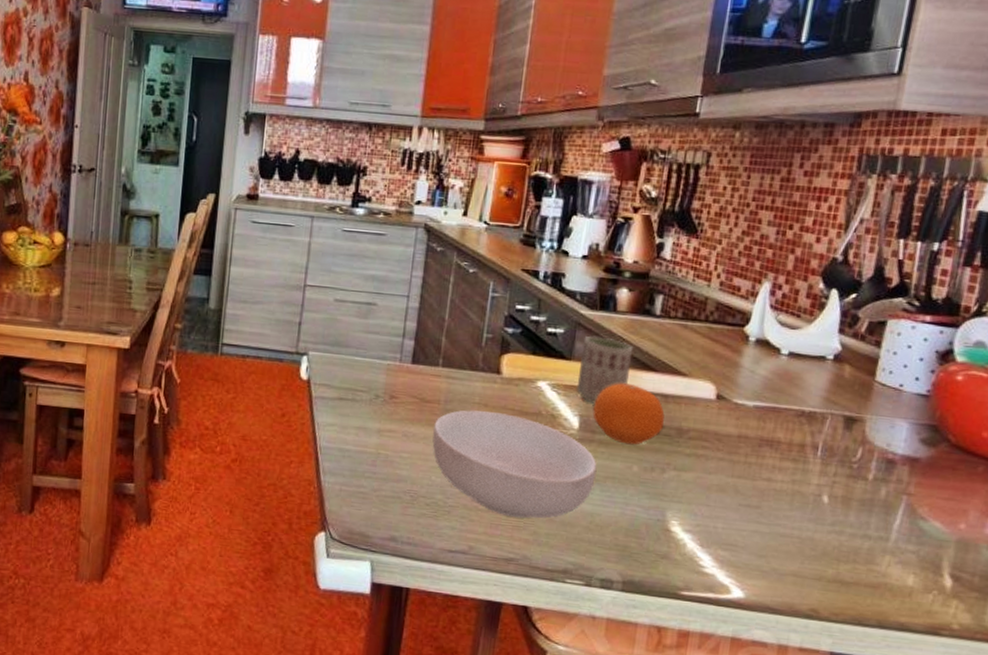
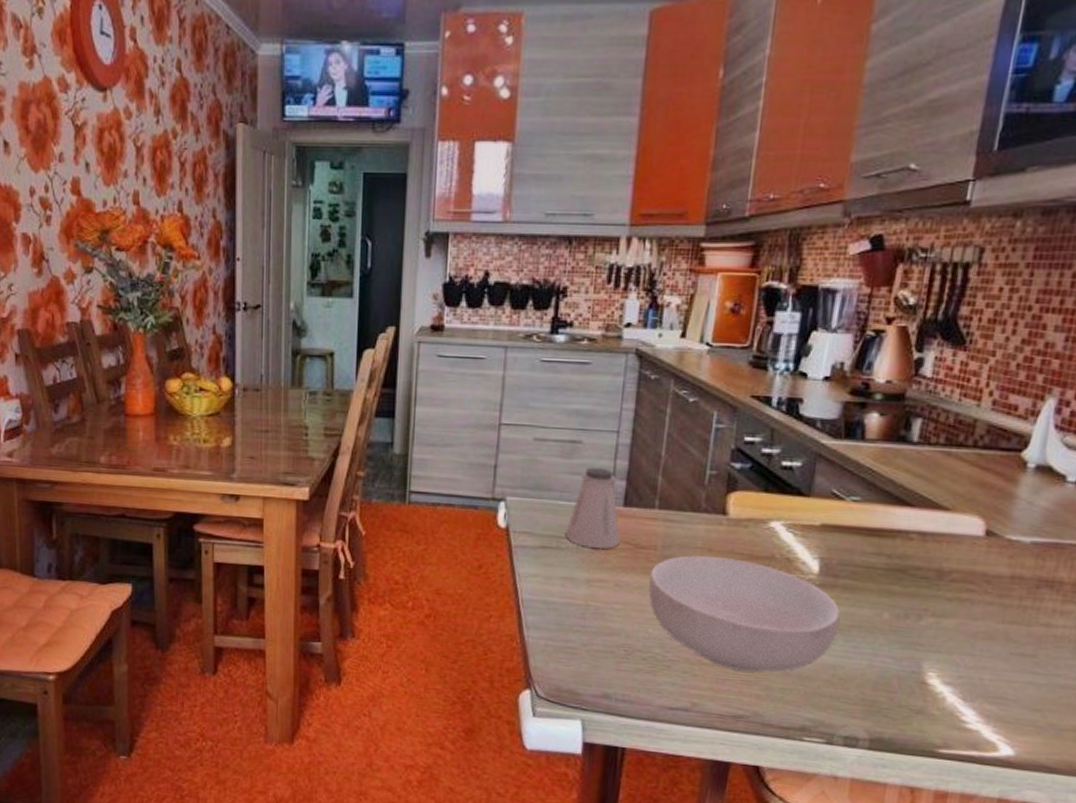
saltshaker: none [360,327,408,402] -> present [565,467,620,550]
cup: present [576,336,634,404] -> none [816,468,885,545]
fruit: present [592,383,665,445] -> none [835,521,922,590]

